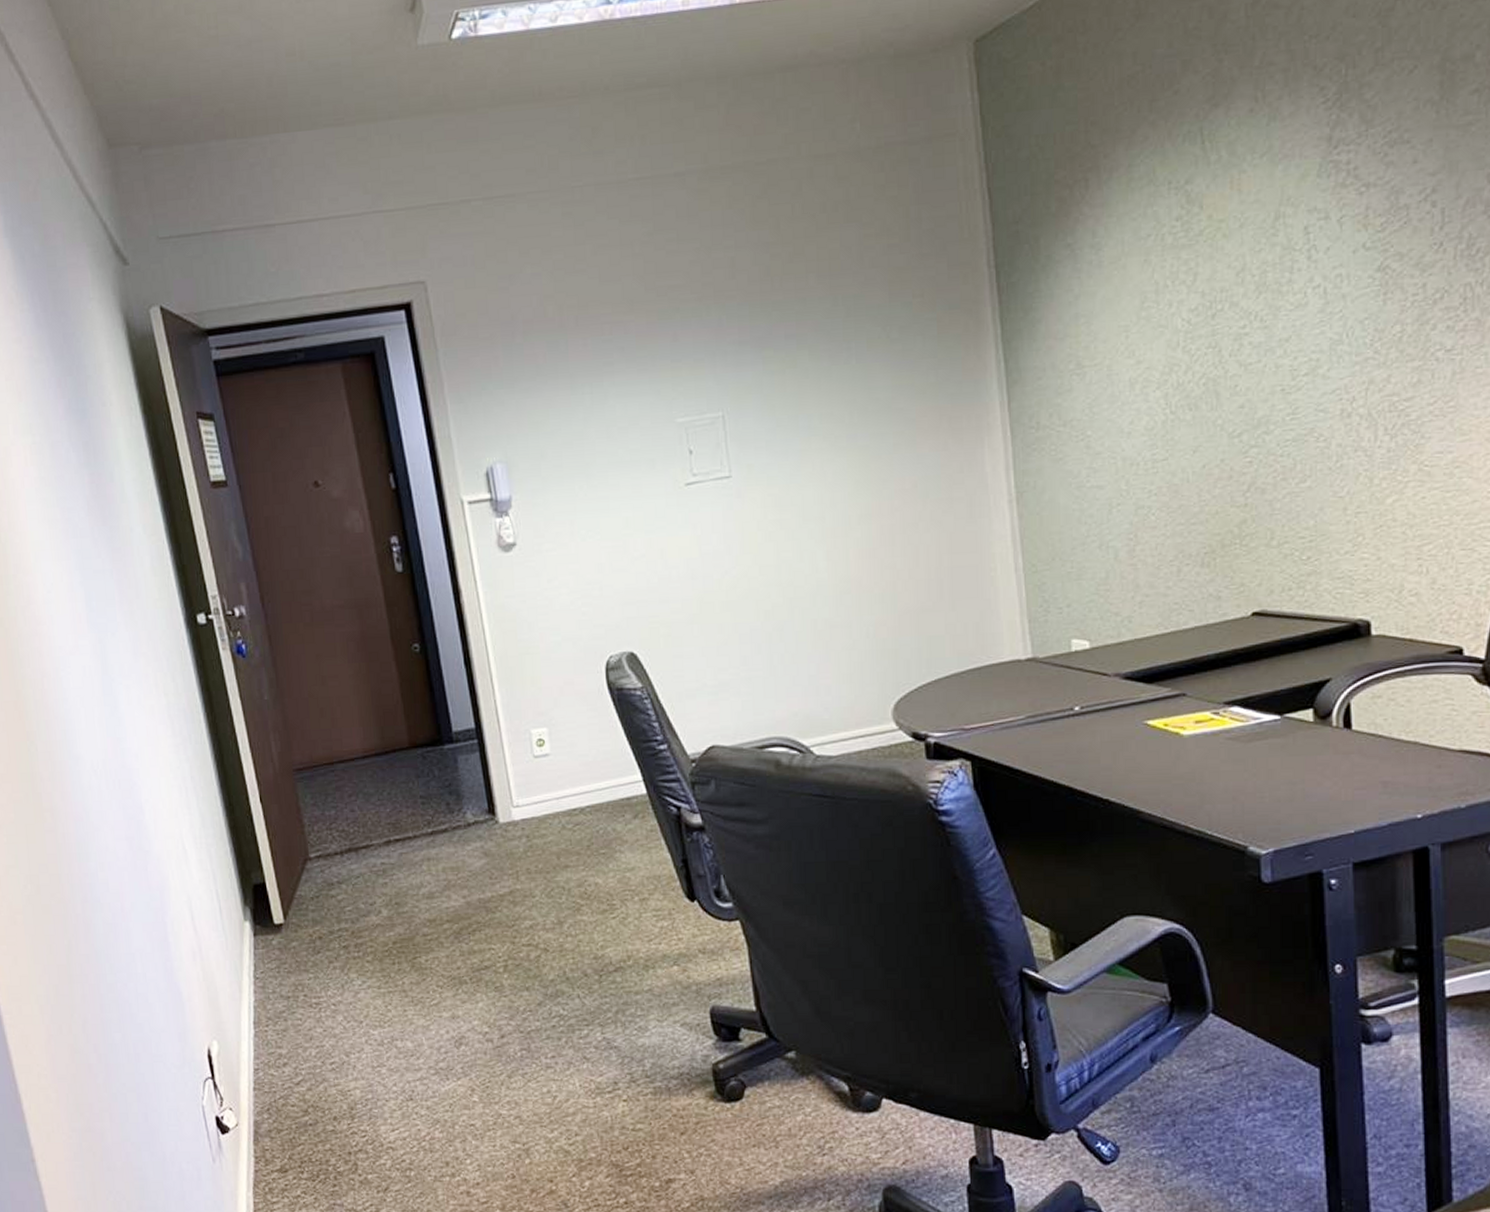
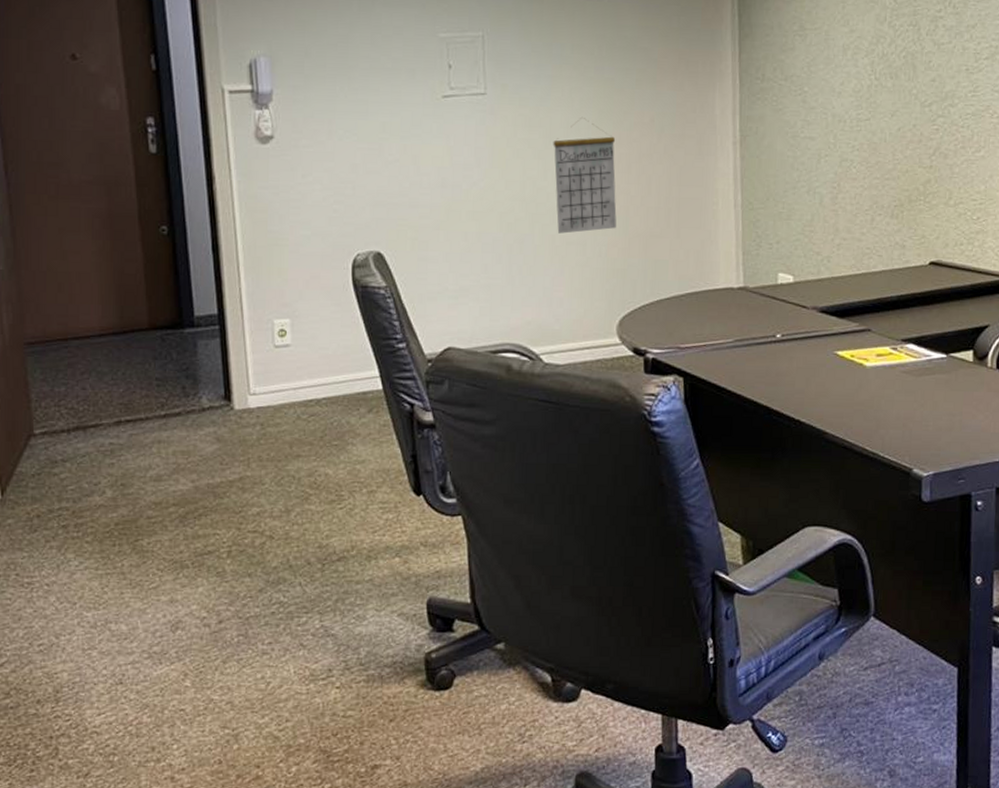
calendar: none [807,491,883,617] -> present [553,118,617,234]

